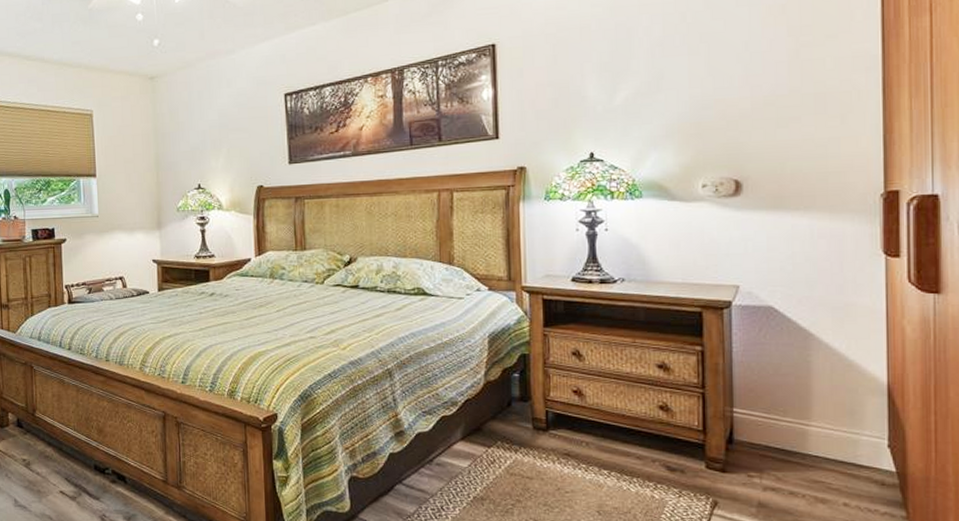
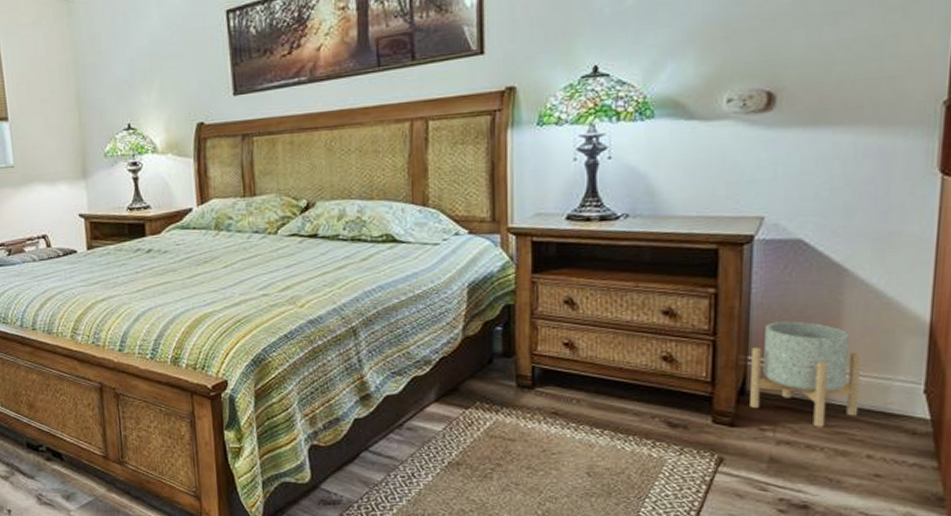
planter: none [736,378,831,476] -> present [750,321,861,427]

